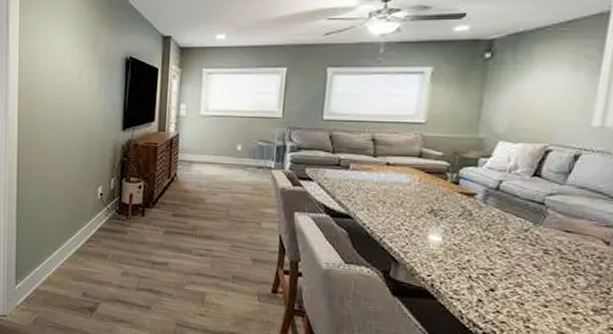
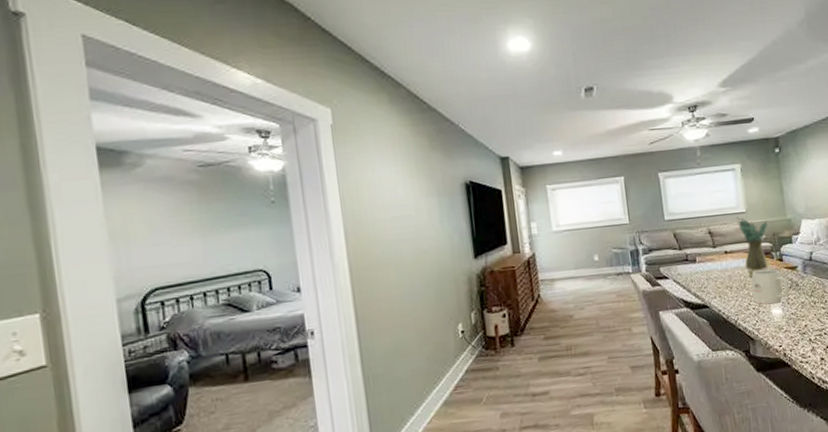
vase: none [407,128,451,196] -> present [736,217,768,277]
mug: none [409,190,459,230] -> present [751,269,789,305]

